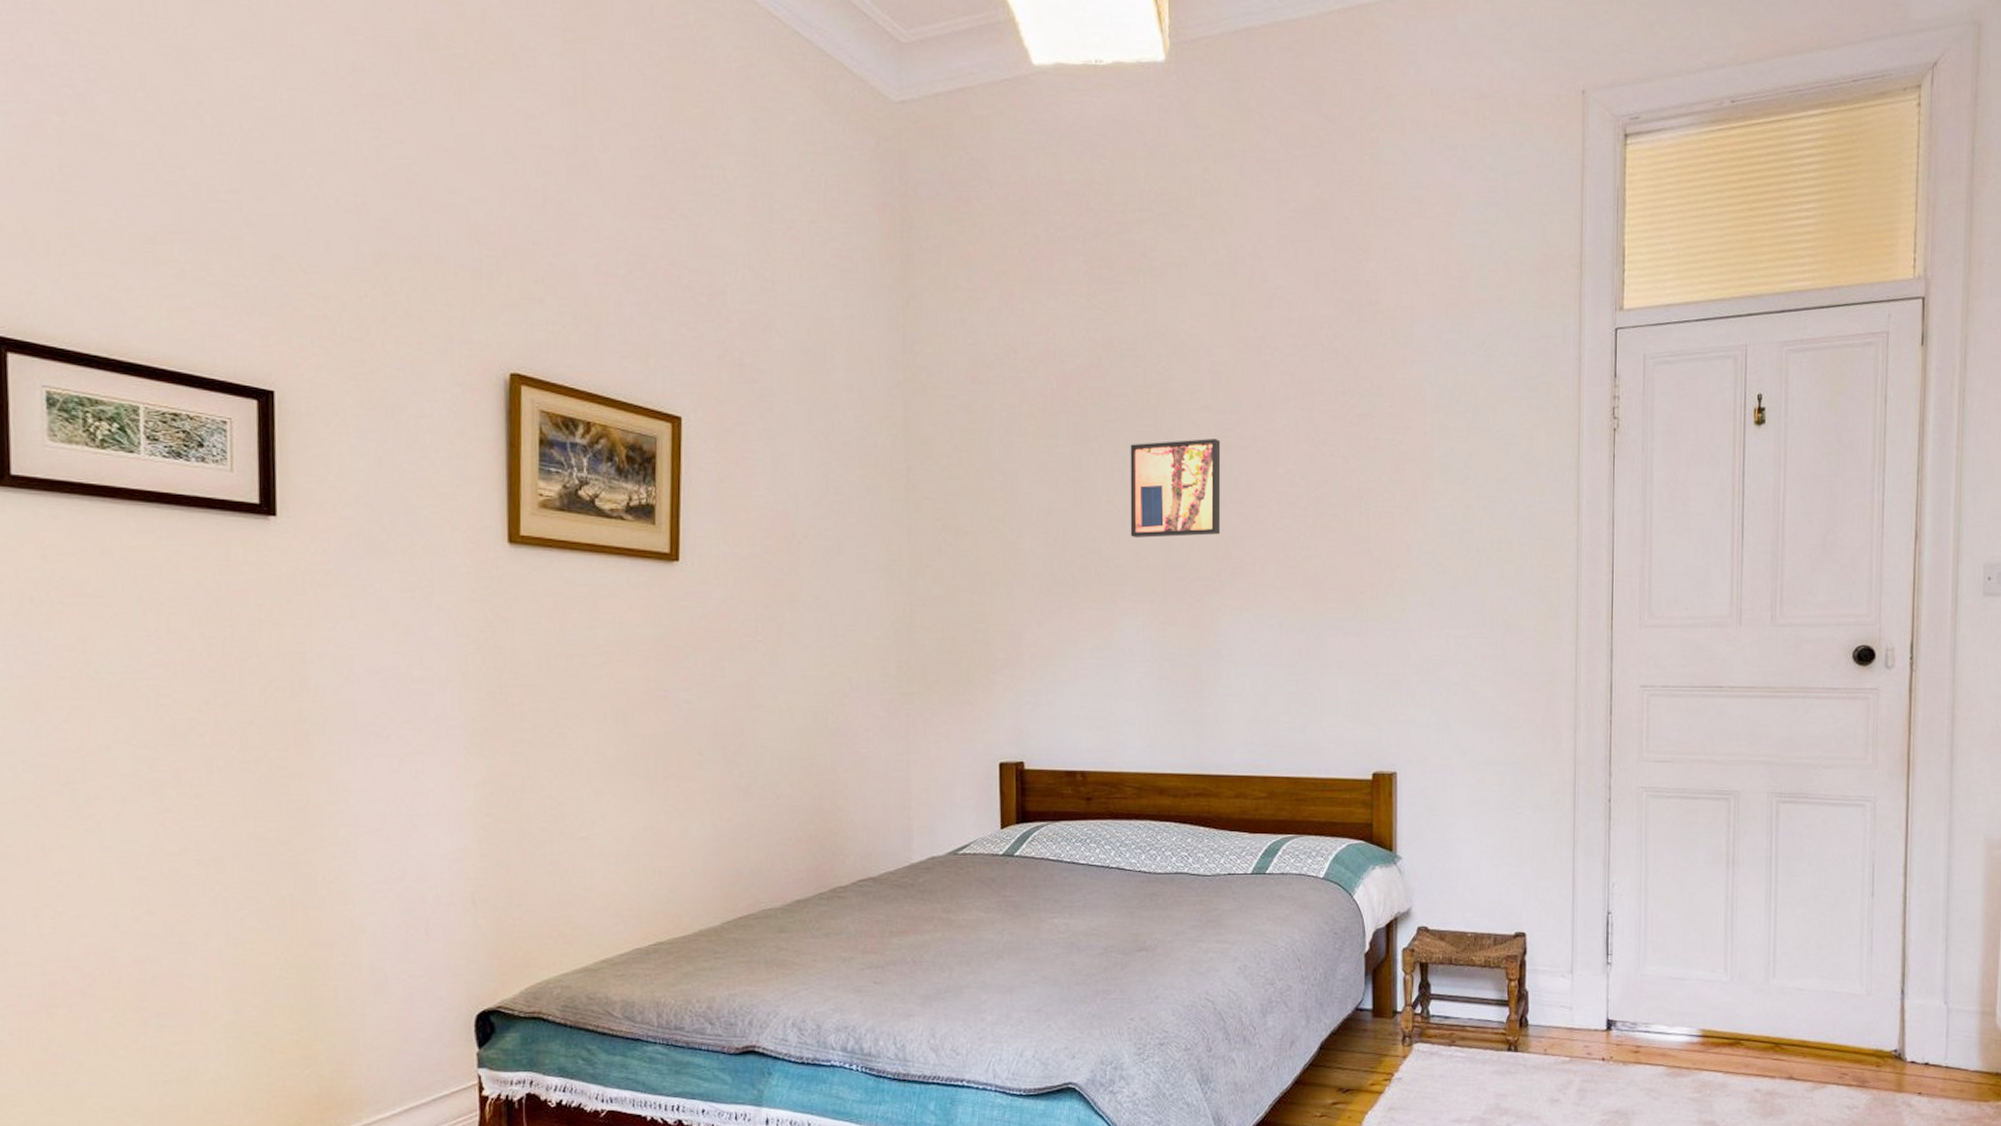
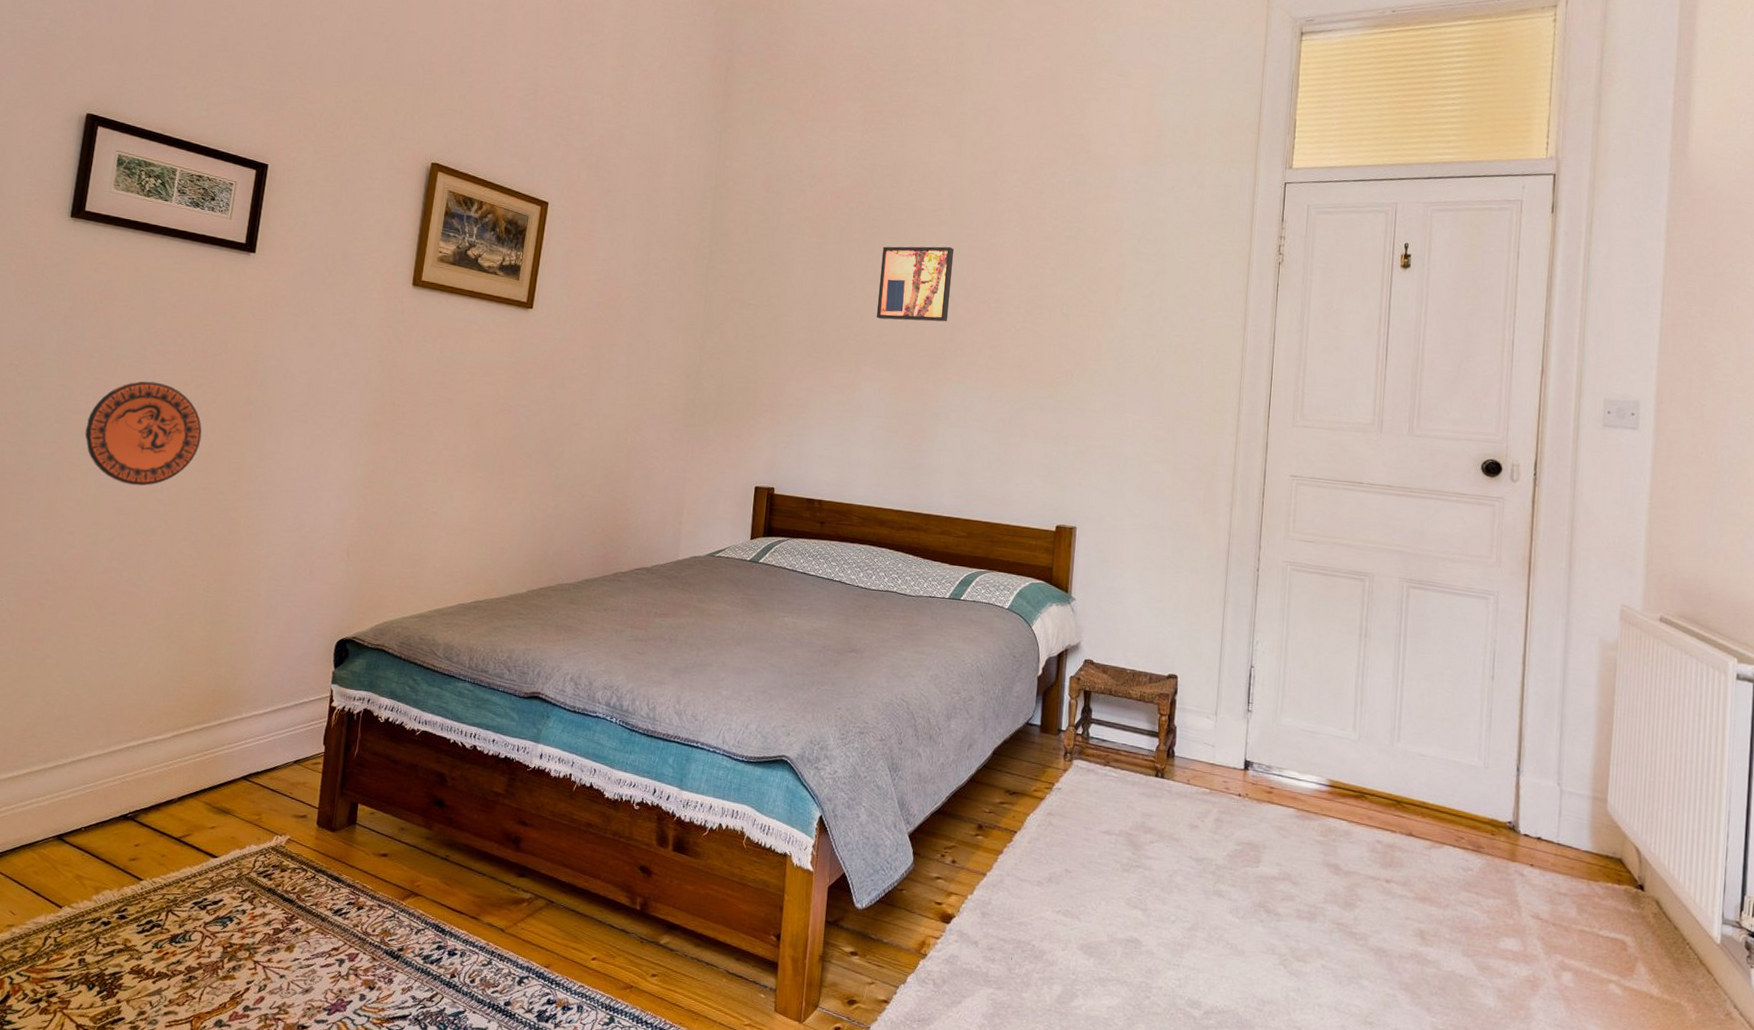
decorative plate: none [70,704,242,845] -> present [85,381,202,486]

